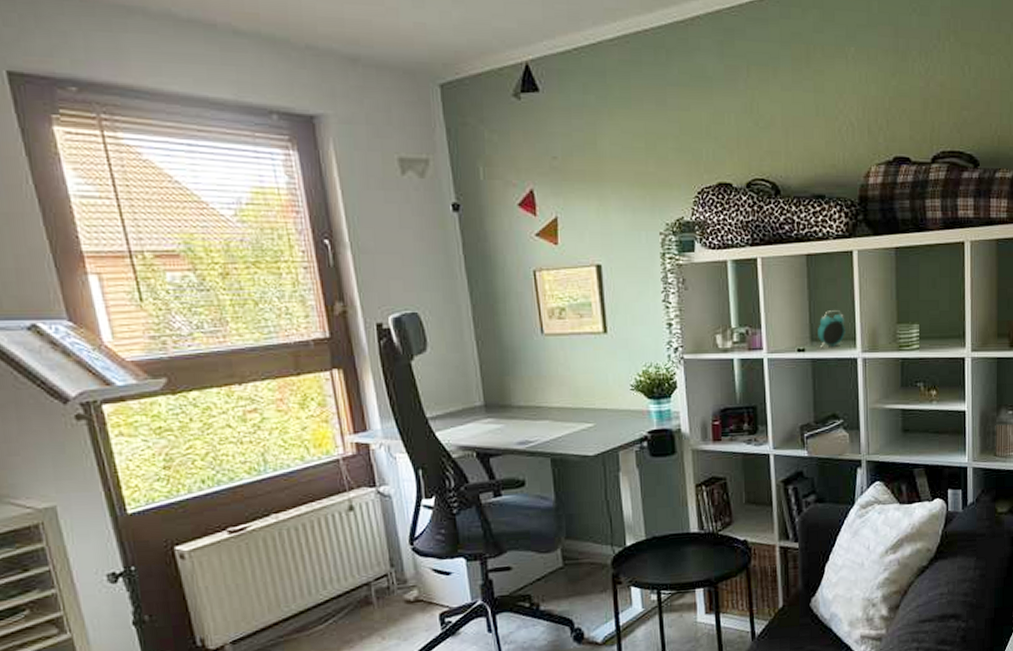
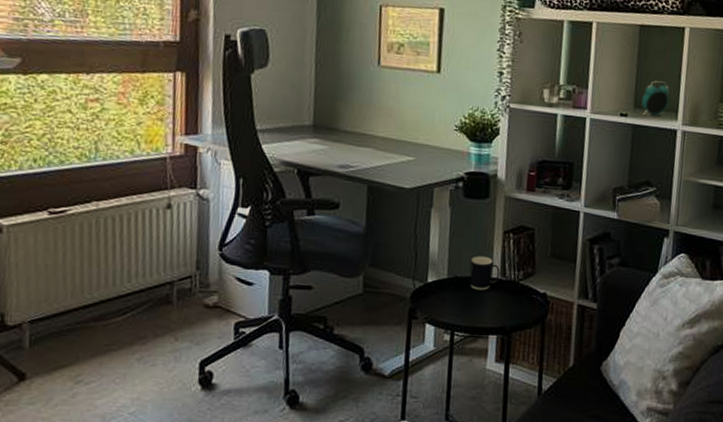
mug: none [666,512,698,547] -> present [469,256,500,291]

